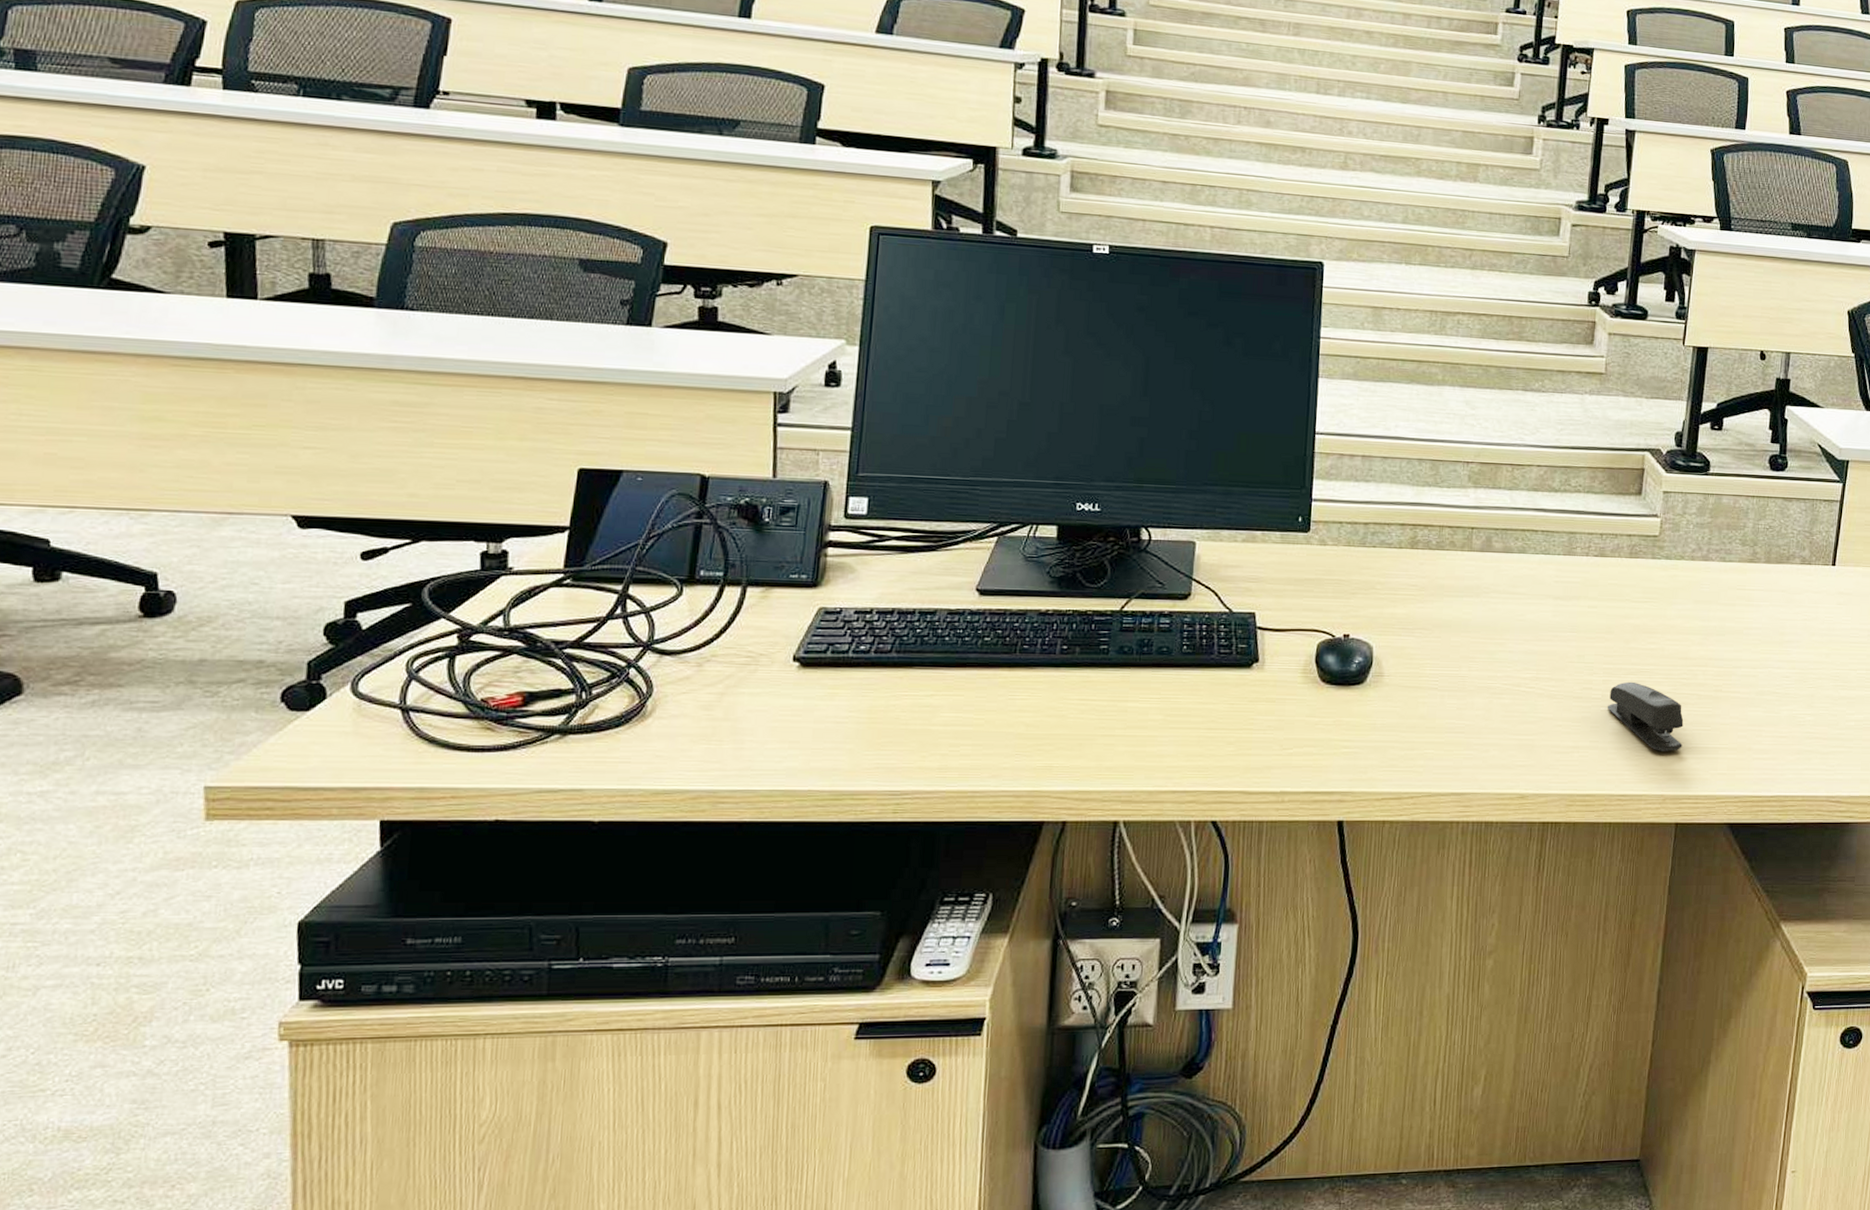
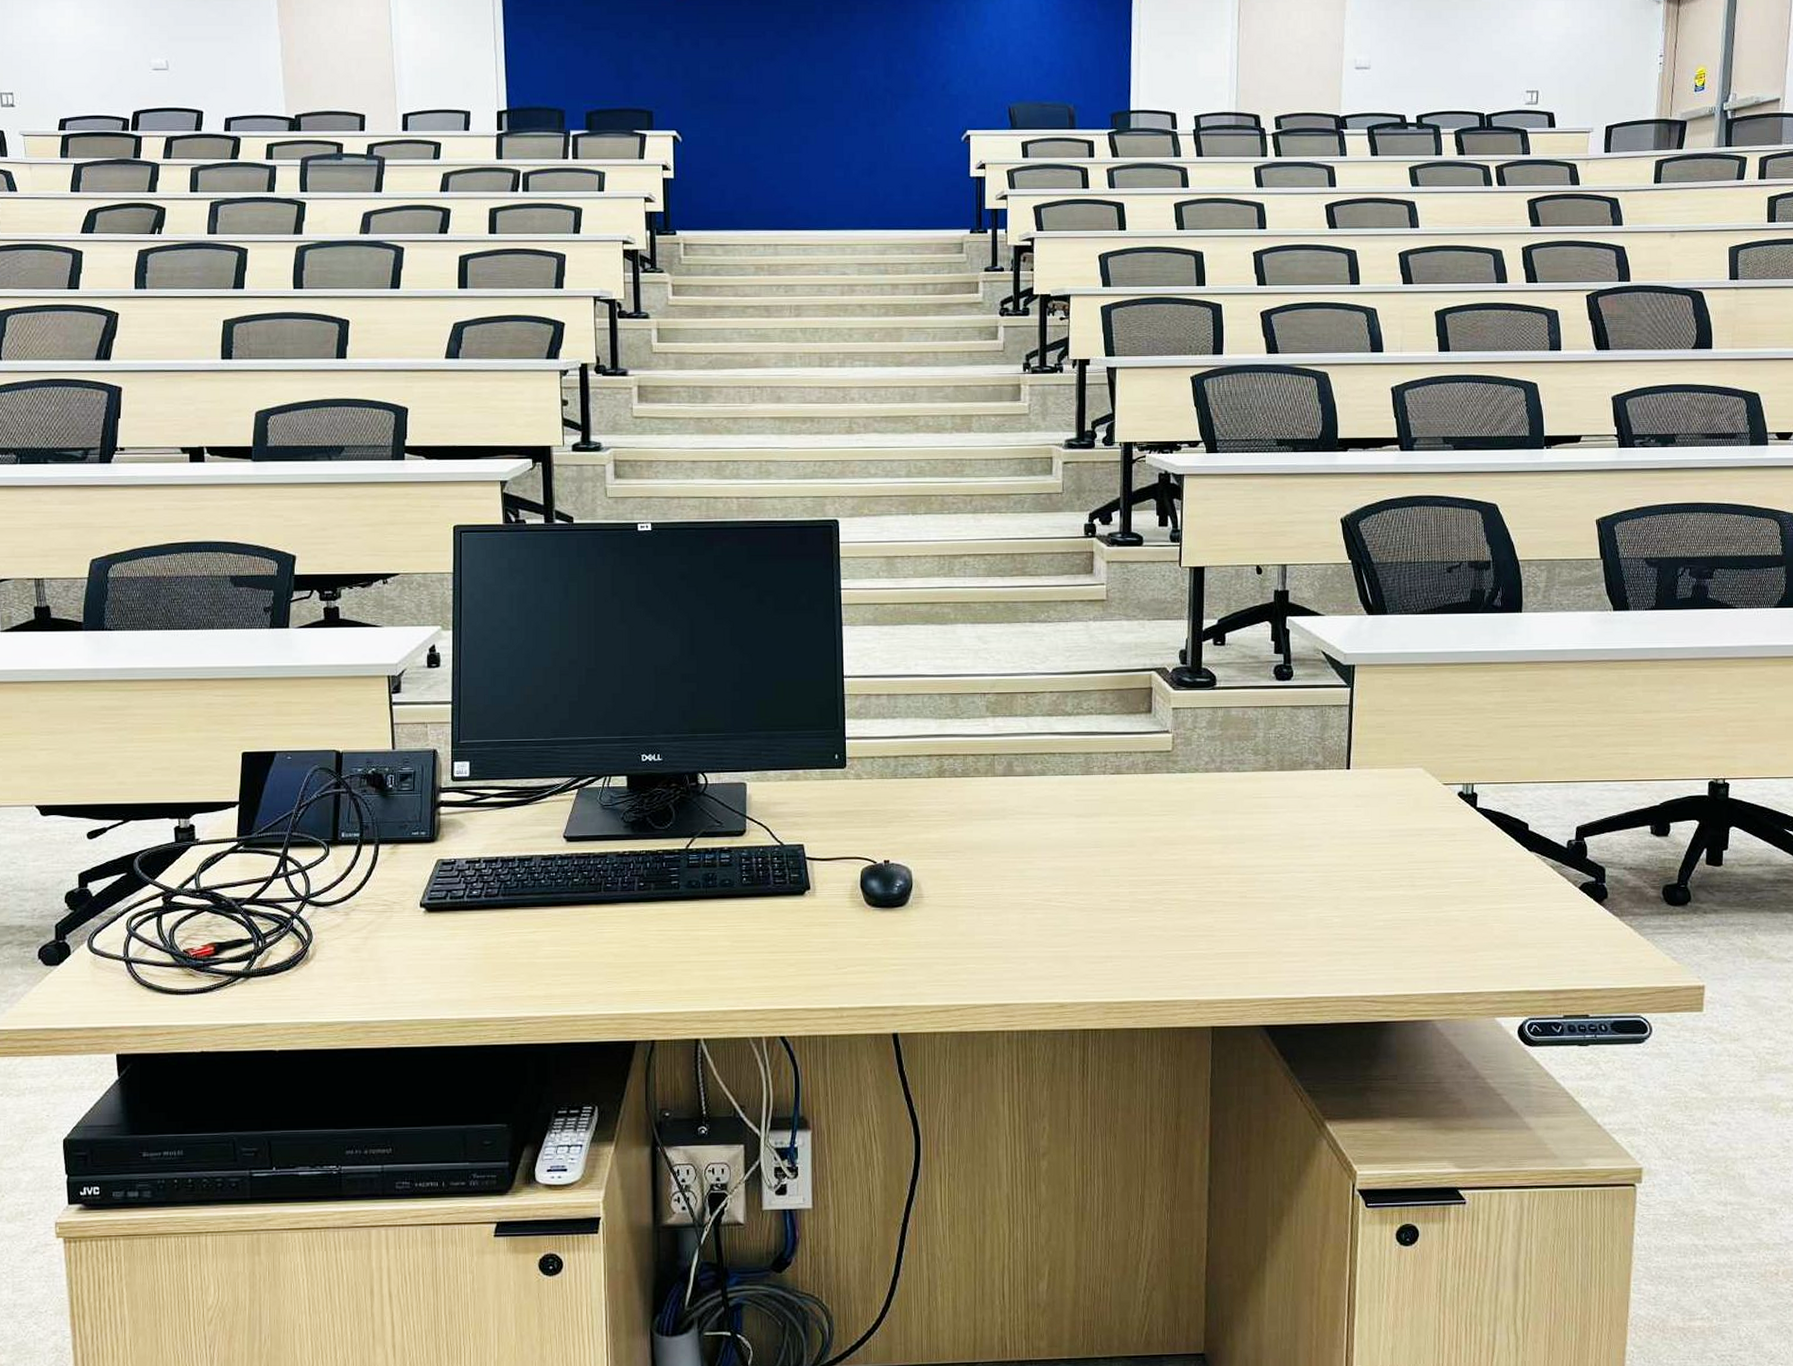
stapler: present [1607,681,1684,751] -> none [1135,892,1212,958]

